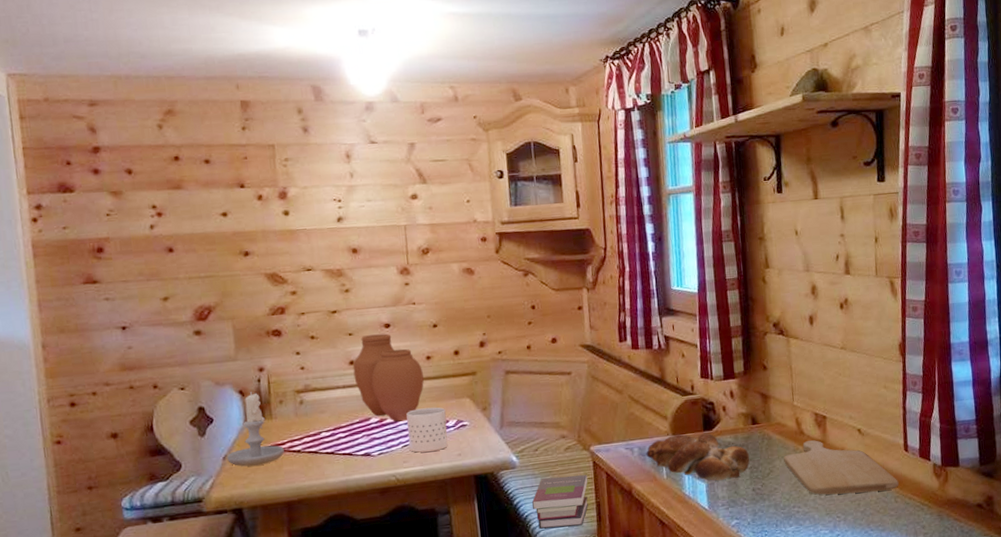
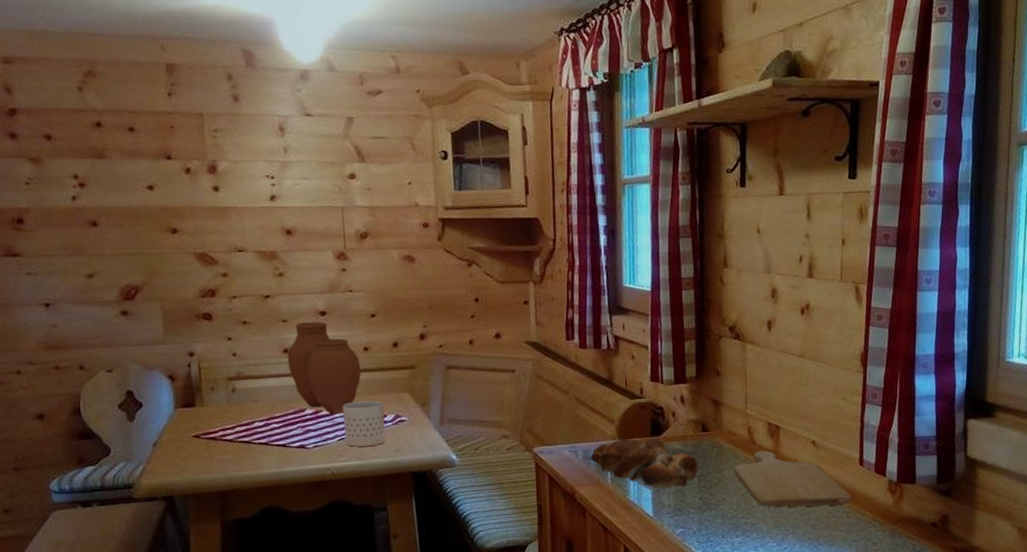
candle: present [227,391,284,467] -> none [157,376,216,454]
books: present [532,475,588,529] -> none [472,476,530,530]

